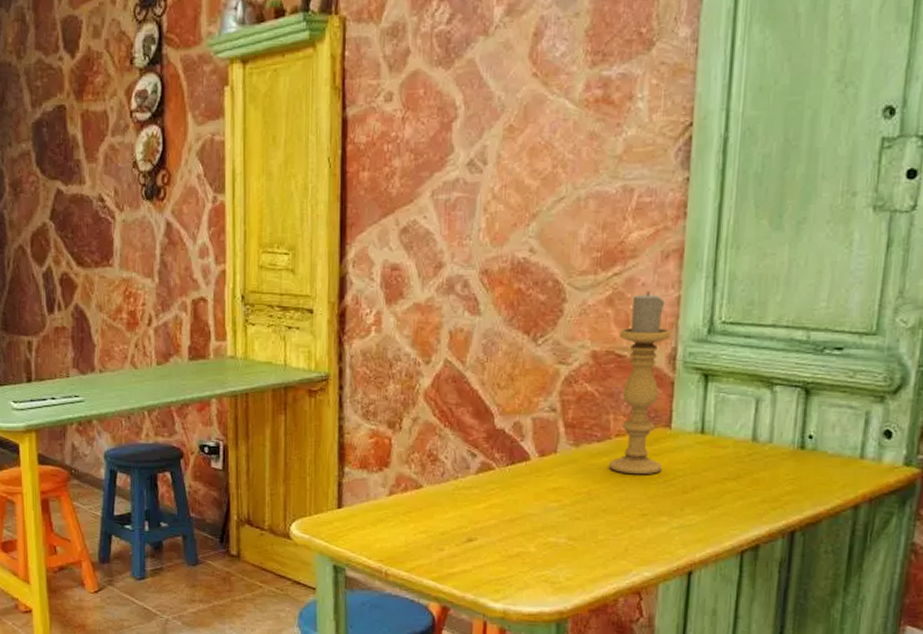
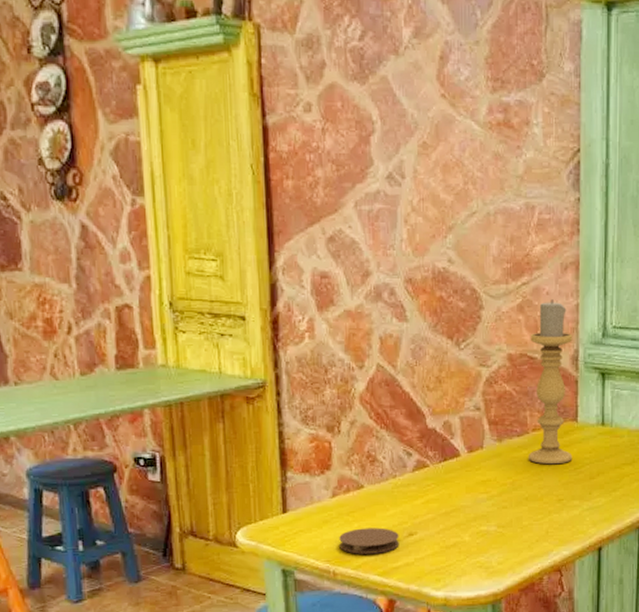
coaster: none [393,529,457,558] -> present [339,527,399,554]

